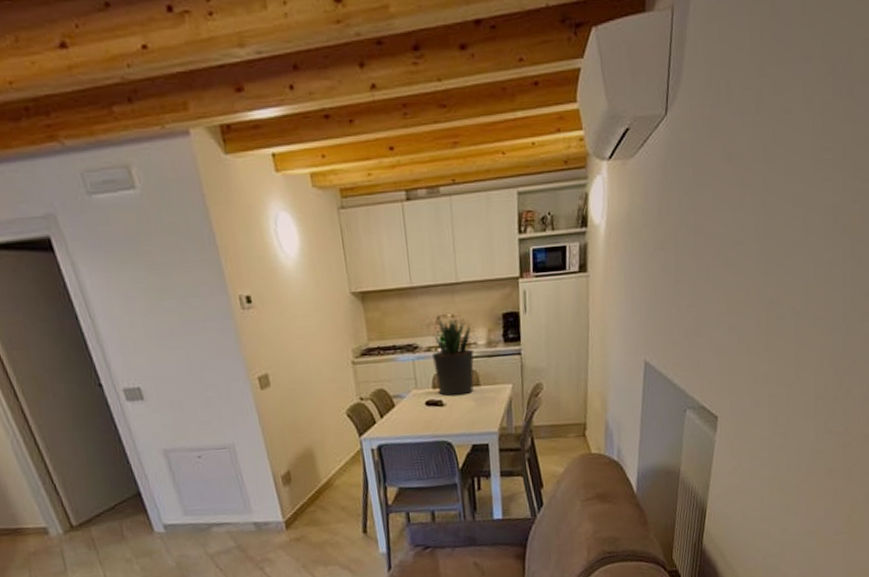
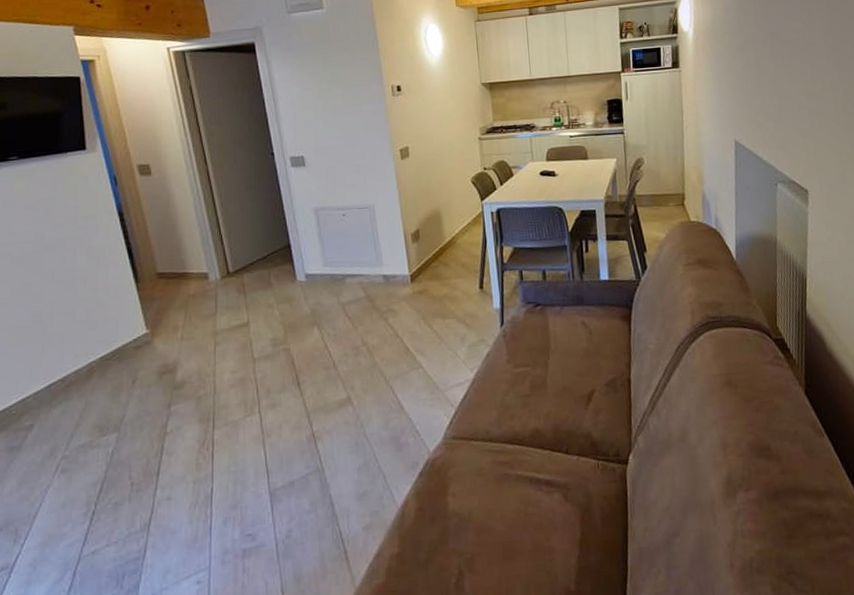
planter: present [432,315,474,397] -> none [547,101,583,169]

